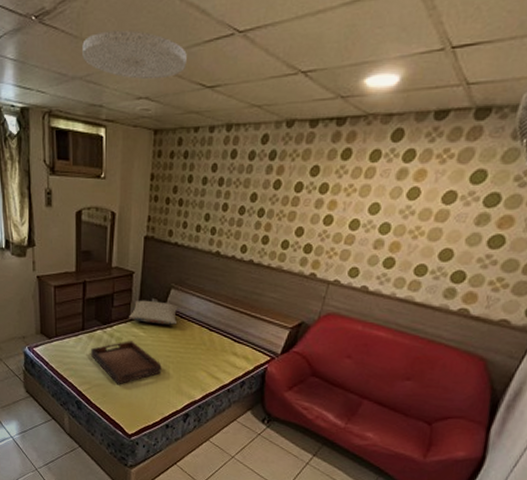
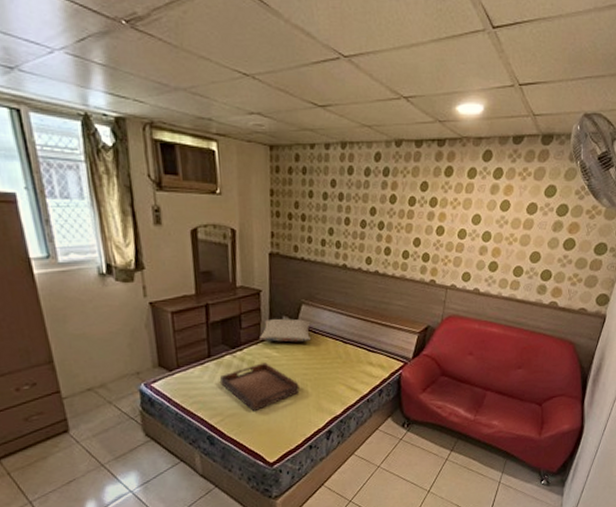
ceiling light: present [82,29,187,80] -> none [184,43,297,96]

